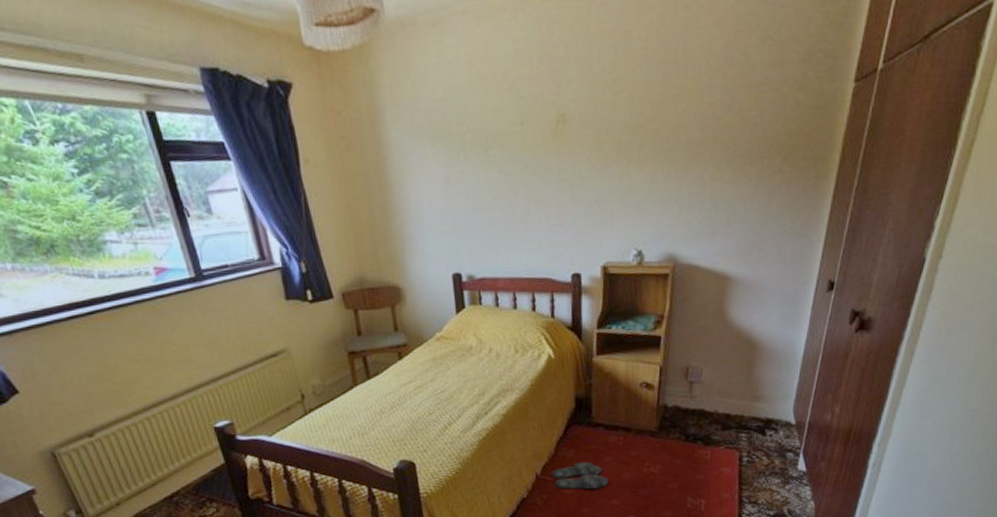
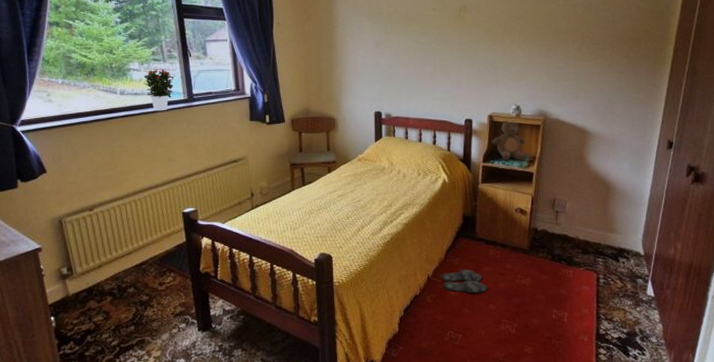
potted flower: none [127,238,173,298] -> present [143,69,174,111]
teddy bear: none [607,270,651,324] -> present [491,120,526,160]

